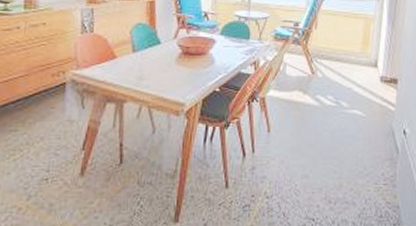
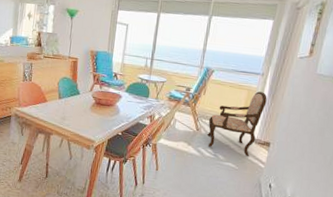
armchair: none [324,19,387,100] -> present [207,91,267,157]

